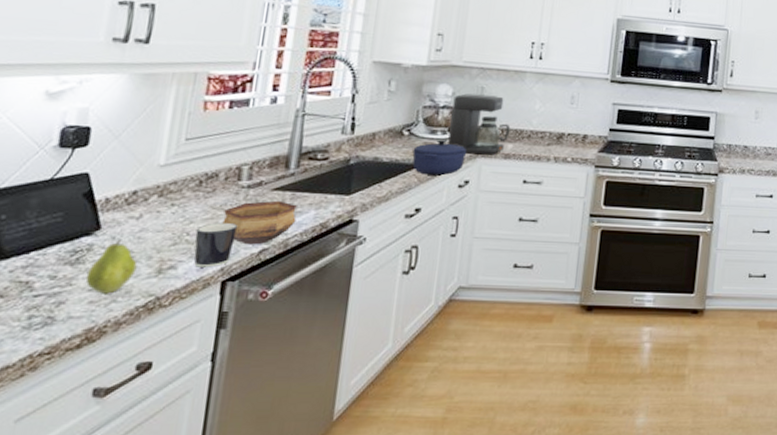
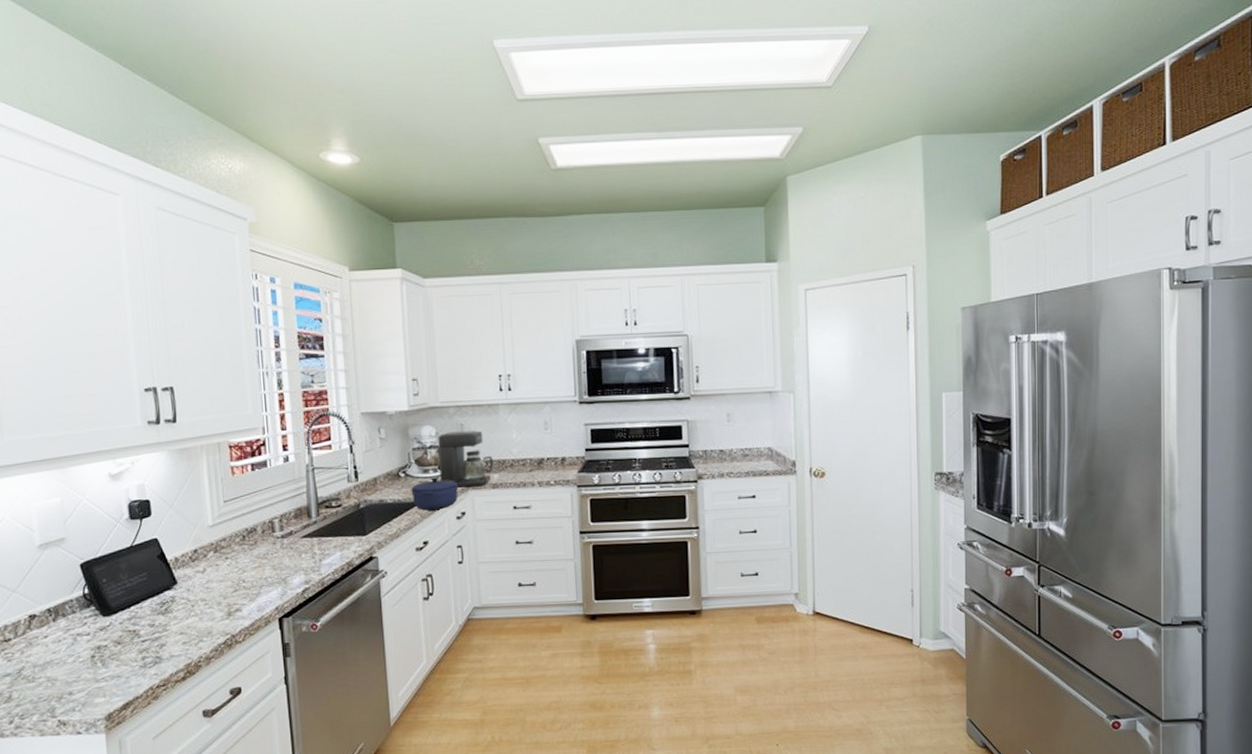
fruit: present [85,239,138,294] -> none [175,590,212,636]
mug: present [194,223,239,268] -> none [249,569,282,608]
bowl: present [222,200,297,245] -> none [267,546,327,586]

